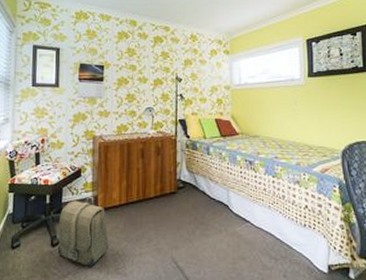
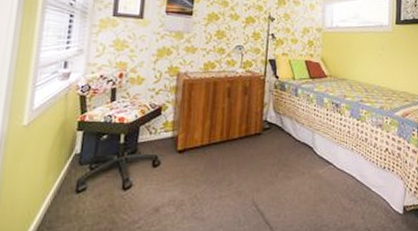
backpack: present [57,196,109,267] -> none [129,136,187,212]

